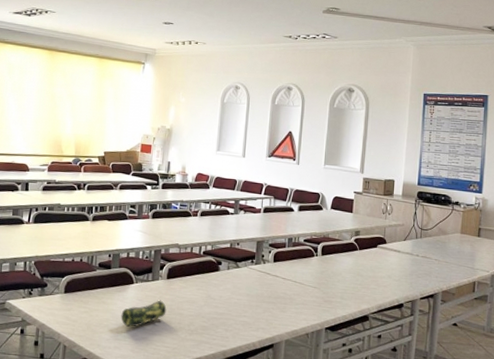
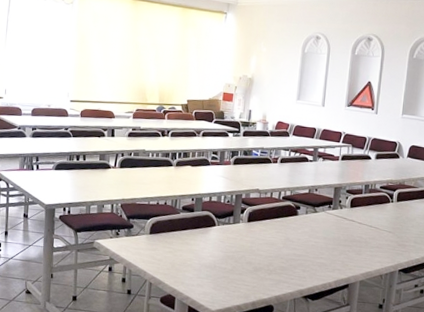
pencil case: present [121,300,167,327] -> none [203,241,247,267]

